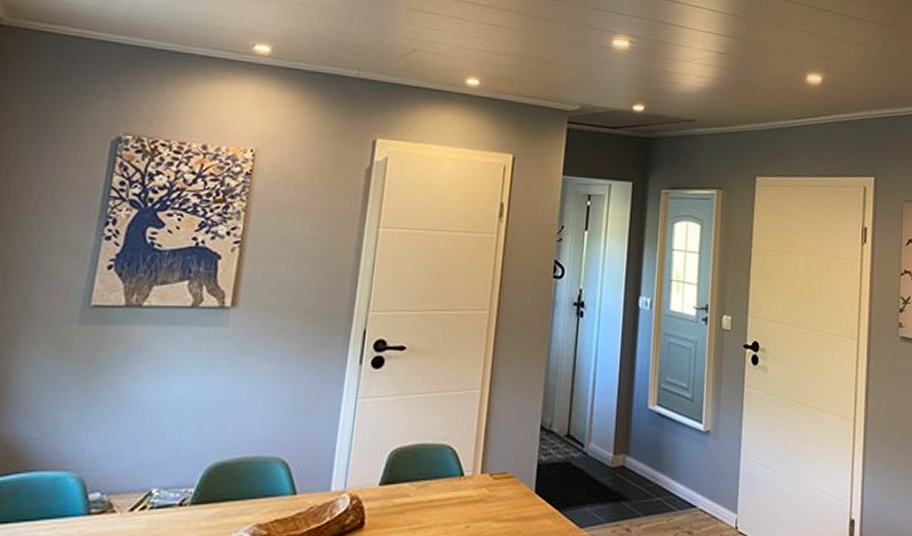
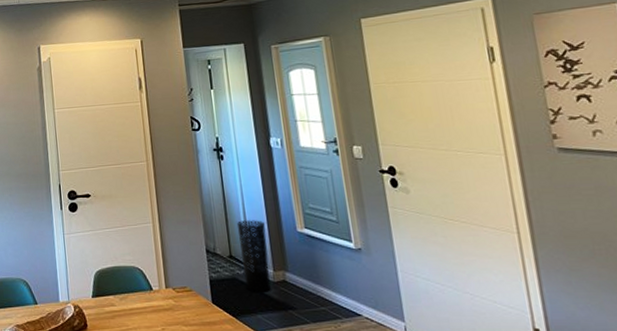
umbrella stand: none [579,392,614,480] -> present [236,220,271,292]

